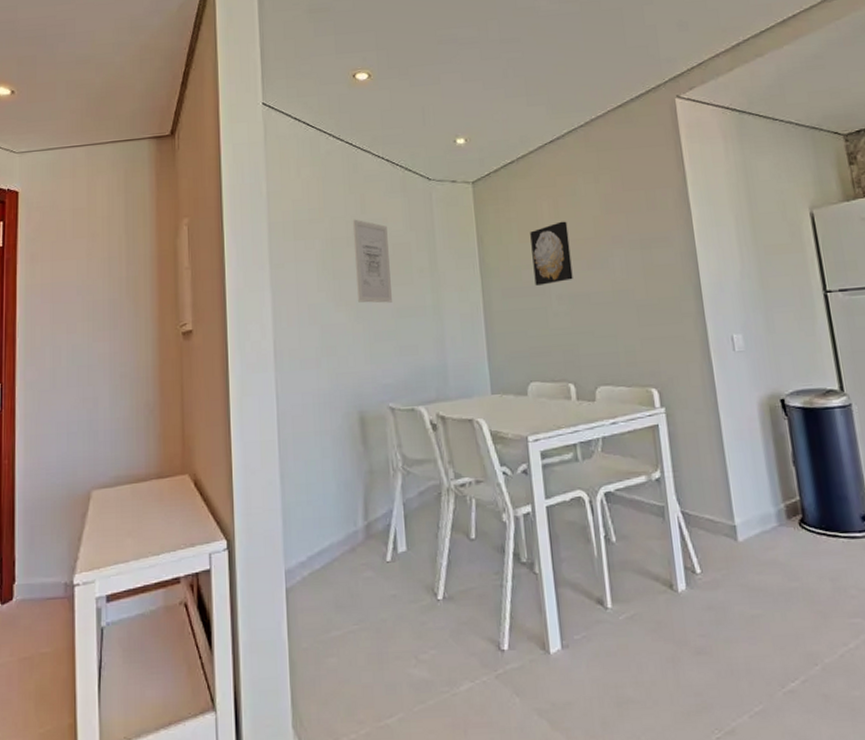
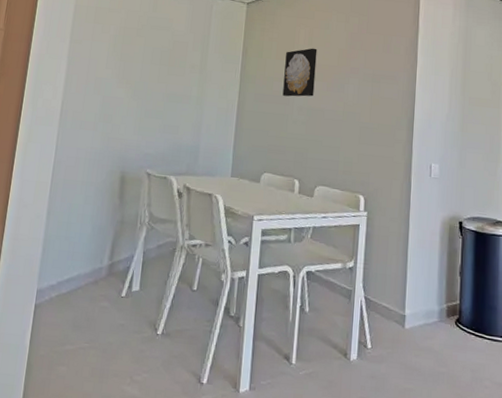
wall art: present [352,219,392,303] -> none [137,15,172,88]

